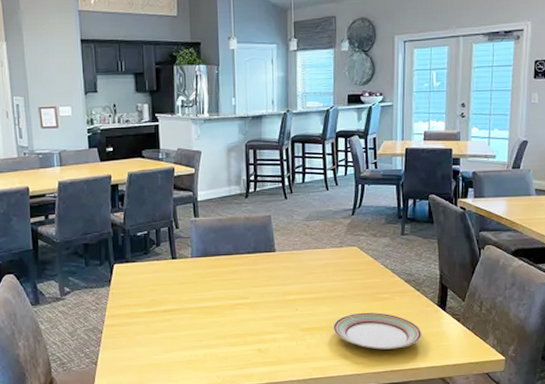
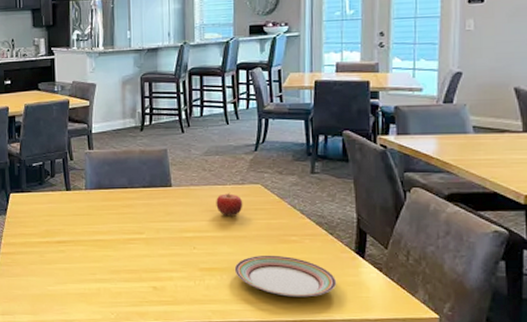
fruit: none [316,255,341,278] -> present [216,192,243,217]

